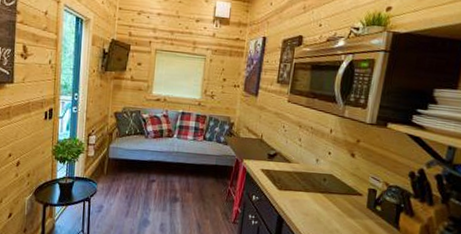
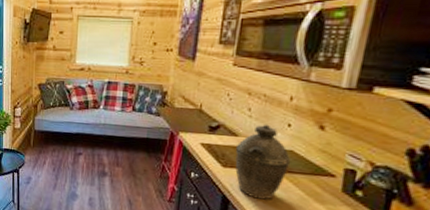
kettle: none [288,152,331,217] -> present [235,124,291,200]

